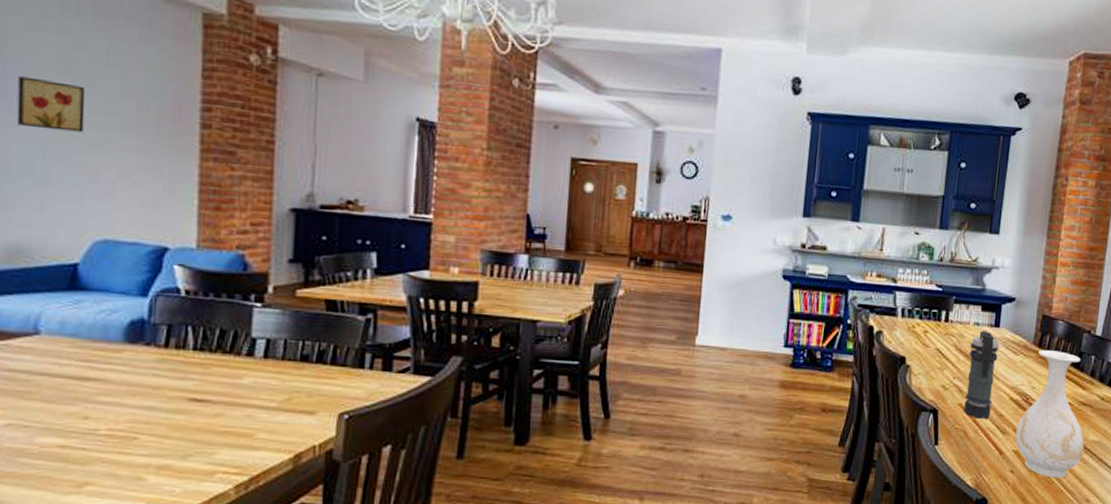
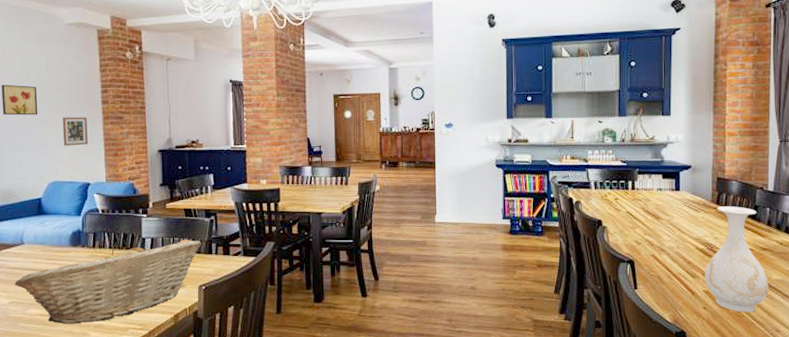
fruit basket: none [16,345,348,463] -> present [15,240,201,324]
picture frame: none [126,141,173,188] -> present [62,117,88,146]
smoke grenade: present [964,330,1000,419] -> none [655,194,682,266]

